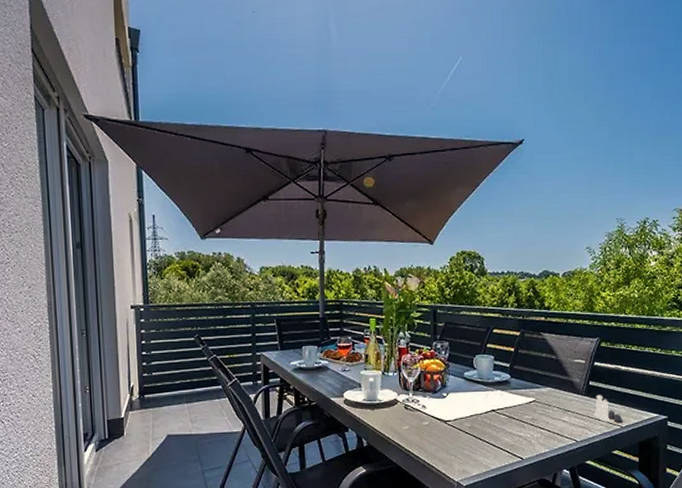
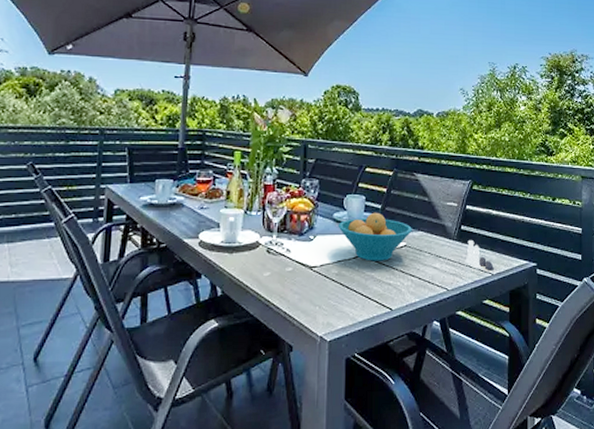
fruit bowl: none [469,370,540,416] -> present [338,212,412,261]

